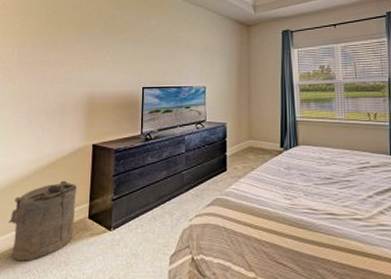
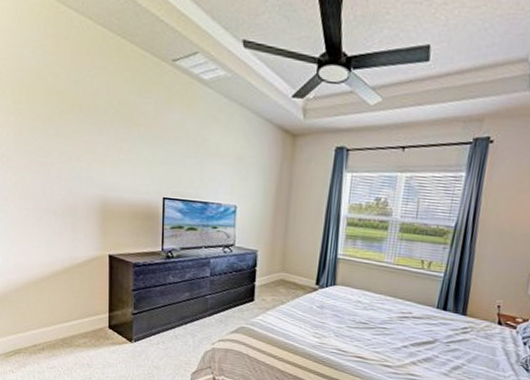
laundry hamper: present [8,180,78,261] -> none [27,288,95,359]

